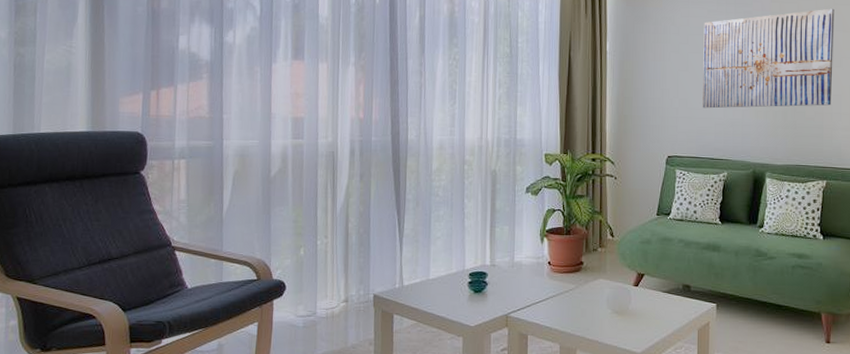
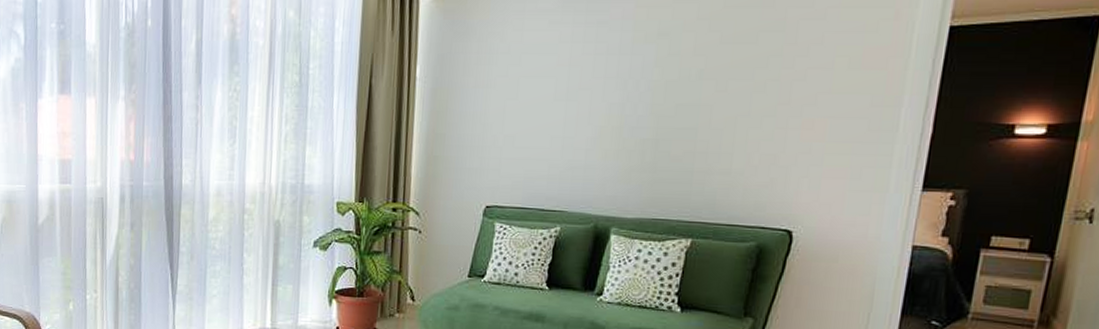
wall art: present [702,8,835,109] -> none [533,13,724,147]

